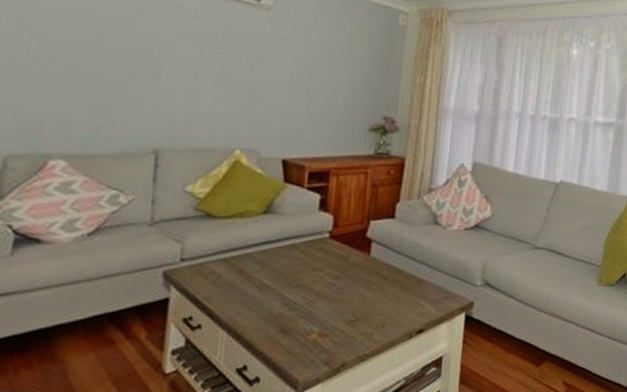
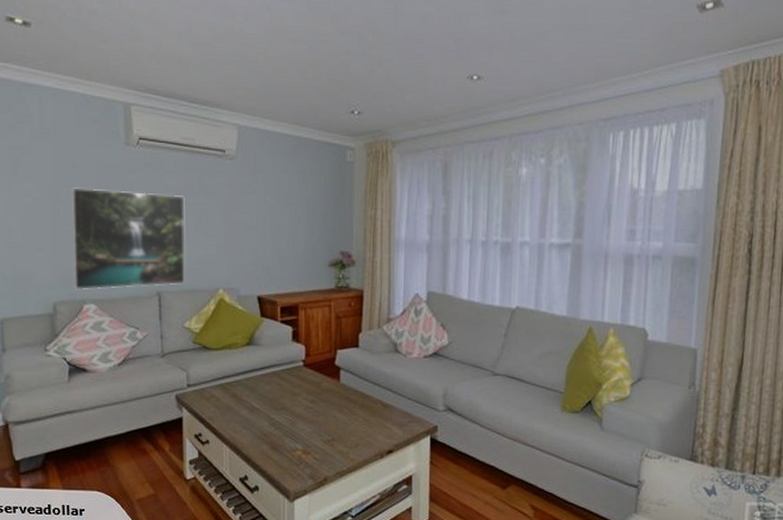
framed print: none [37,20,205,143] -> present [70,187,185,290]

